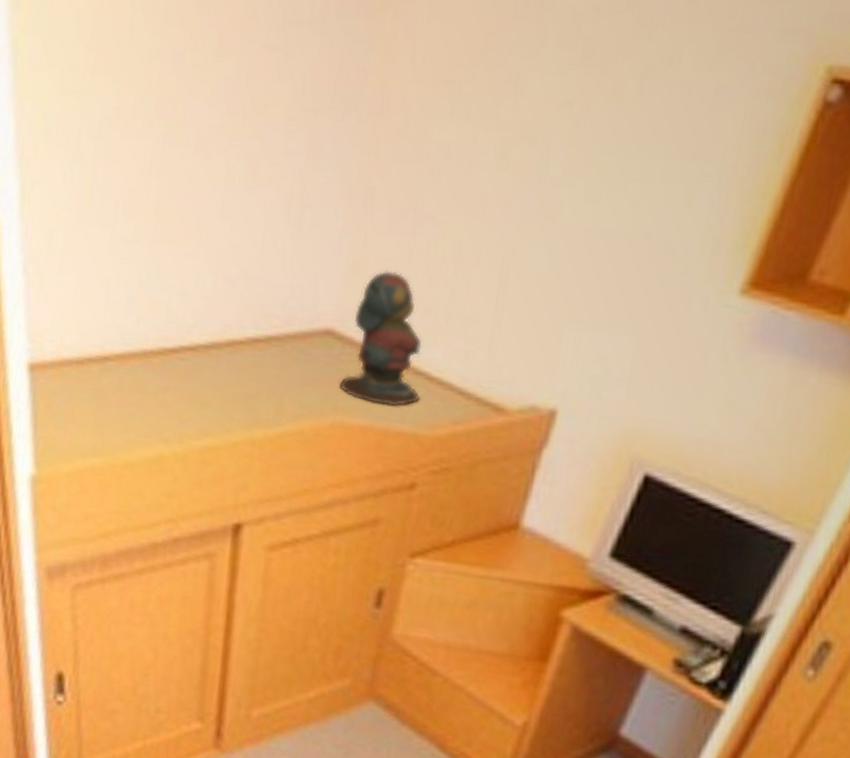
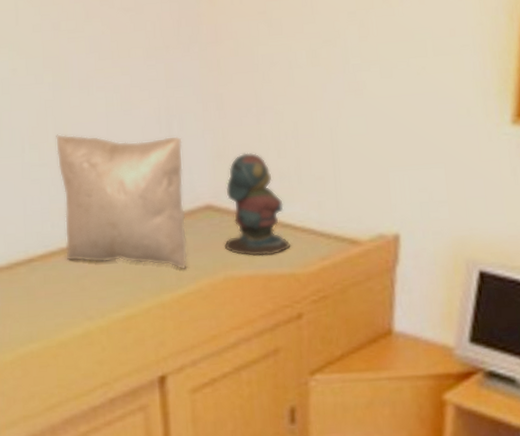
pillow: none [148,205,313,404] -> present [55,134,188,269]

